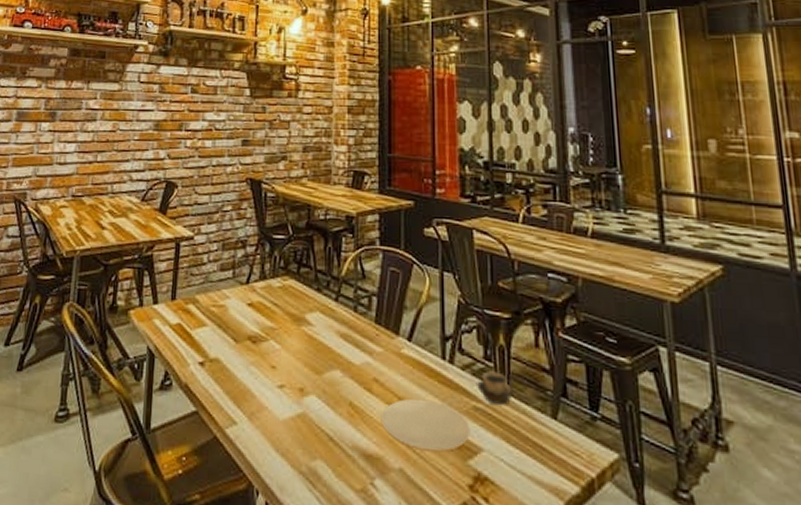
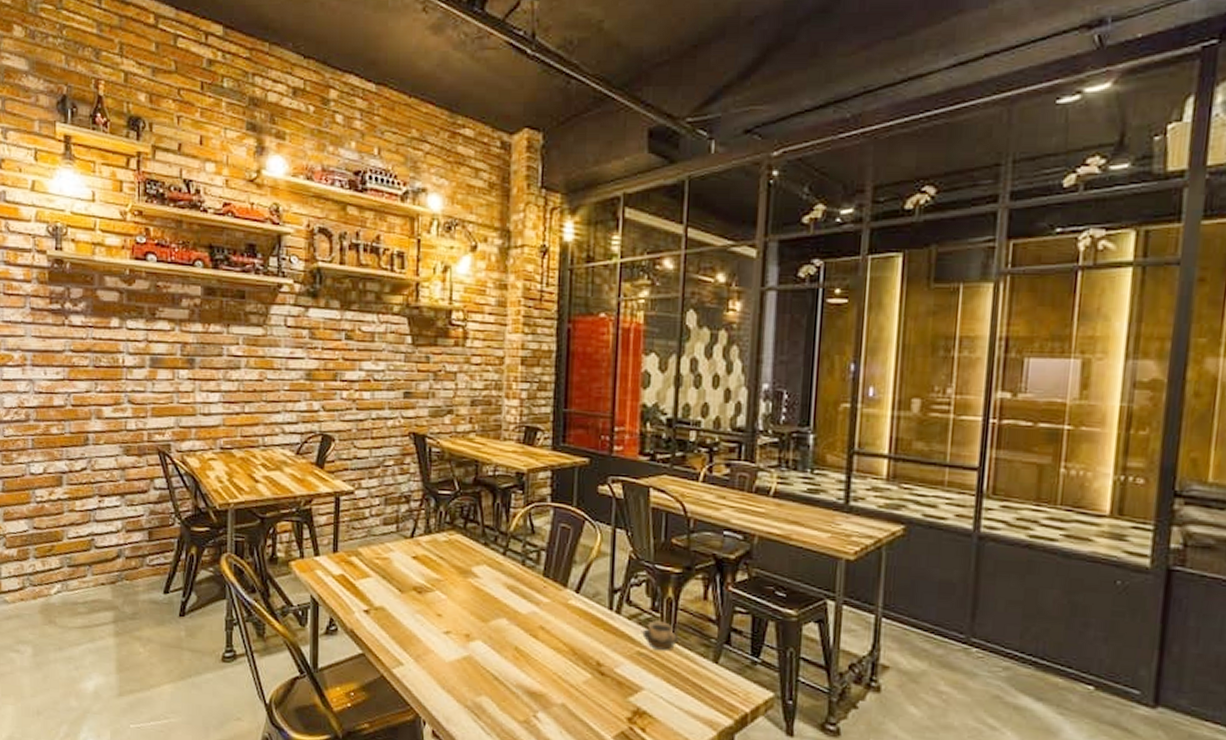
plate: present [380,398,470,453] -> none [545,644,633,691]

